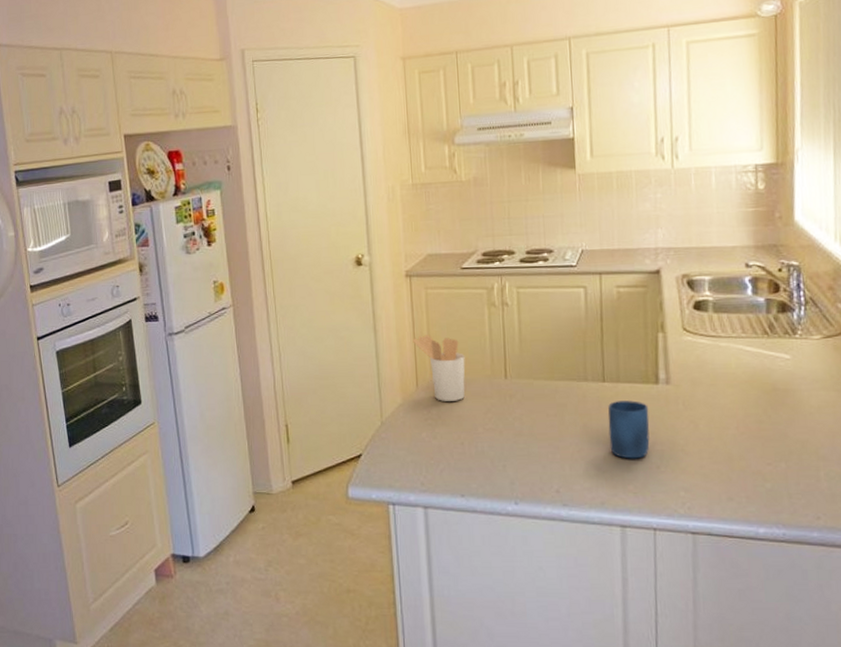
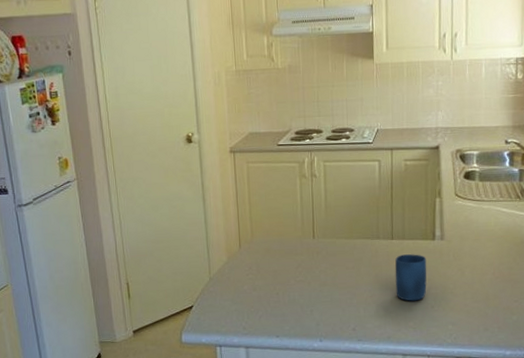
utensil holder: present [413,335,465,401] -> none [236,203,281,259]

